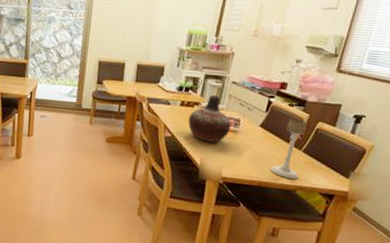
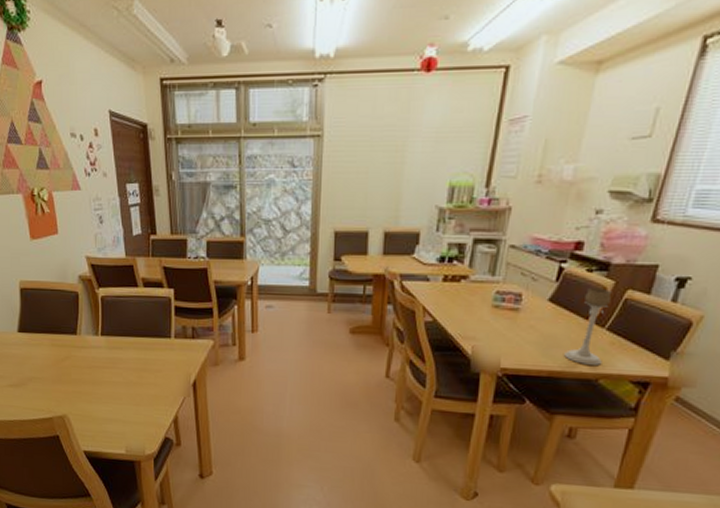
vase: present [188,95,231,143] -> none [453,265,510,325]

